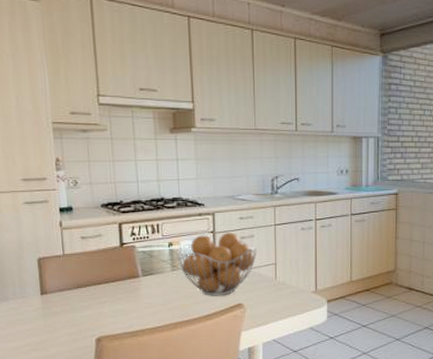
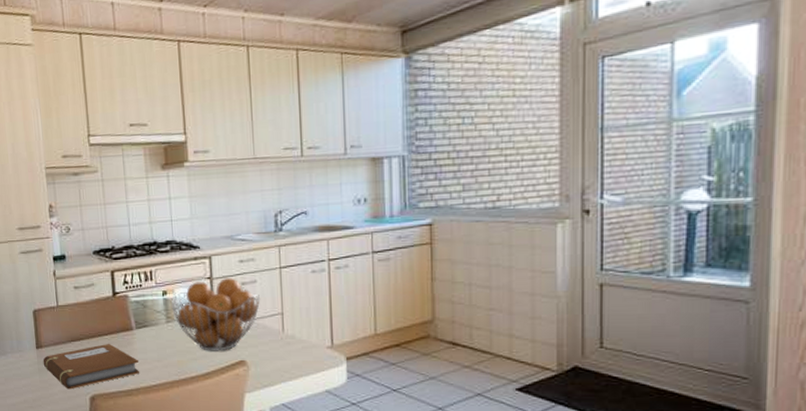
notebook: none [47,289,145,332] -> present [43,343,139,390]

